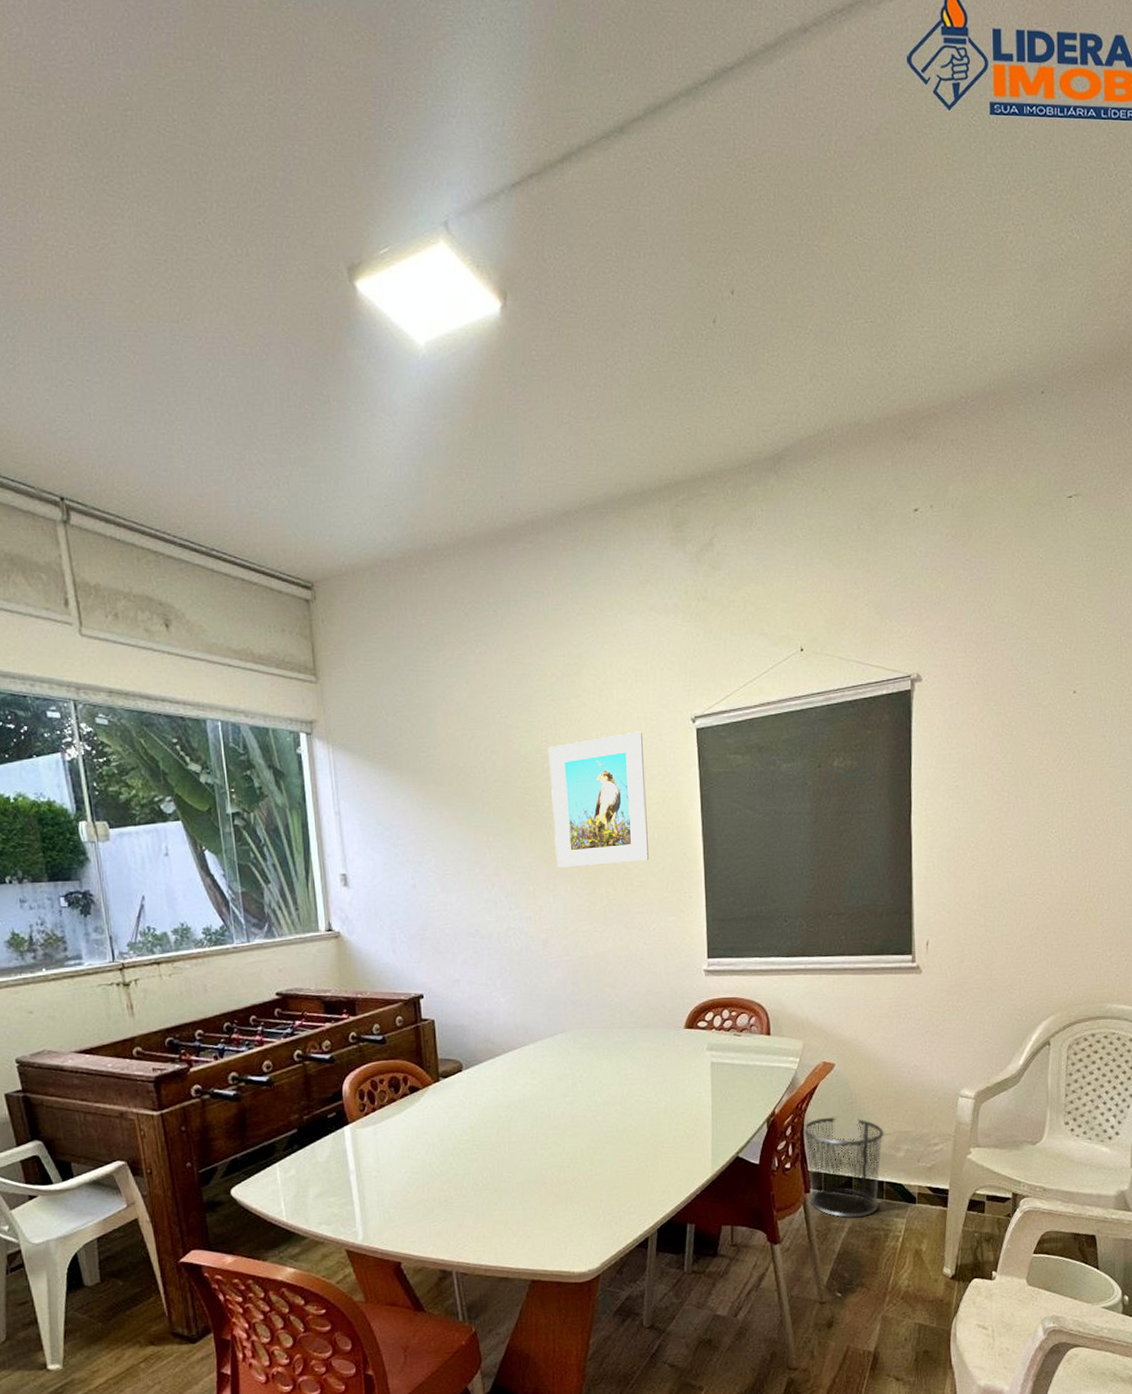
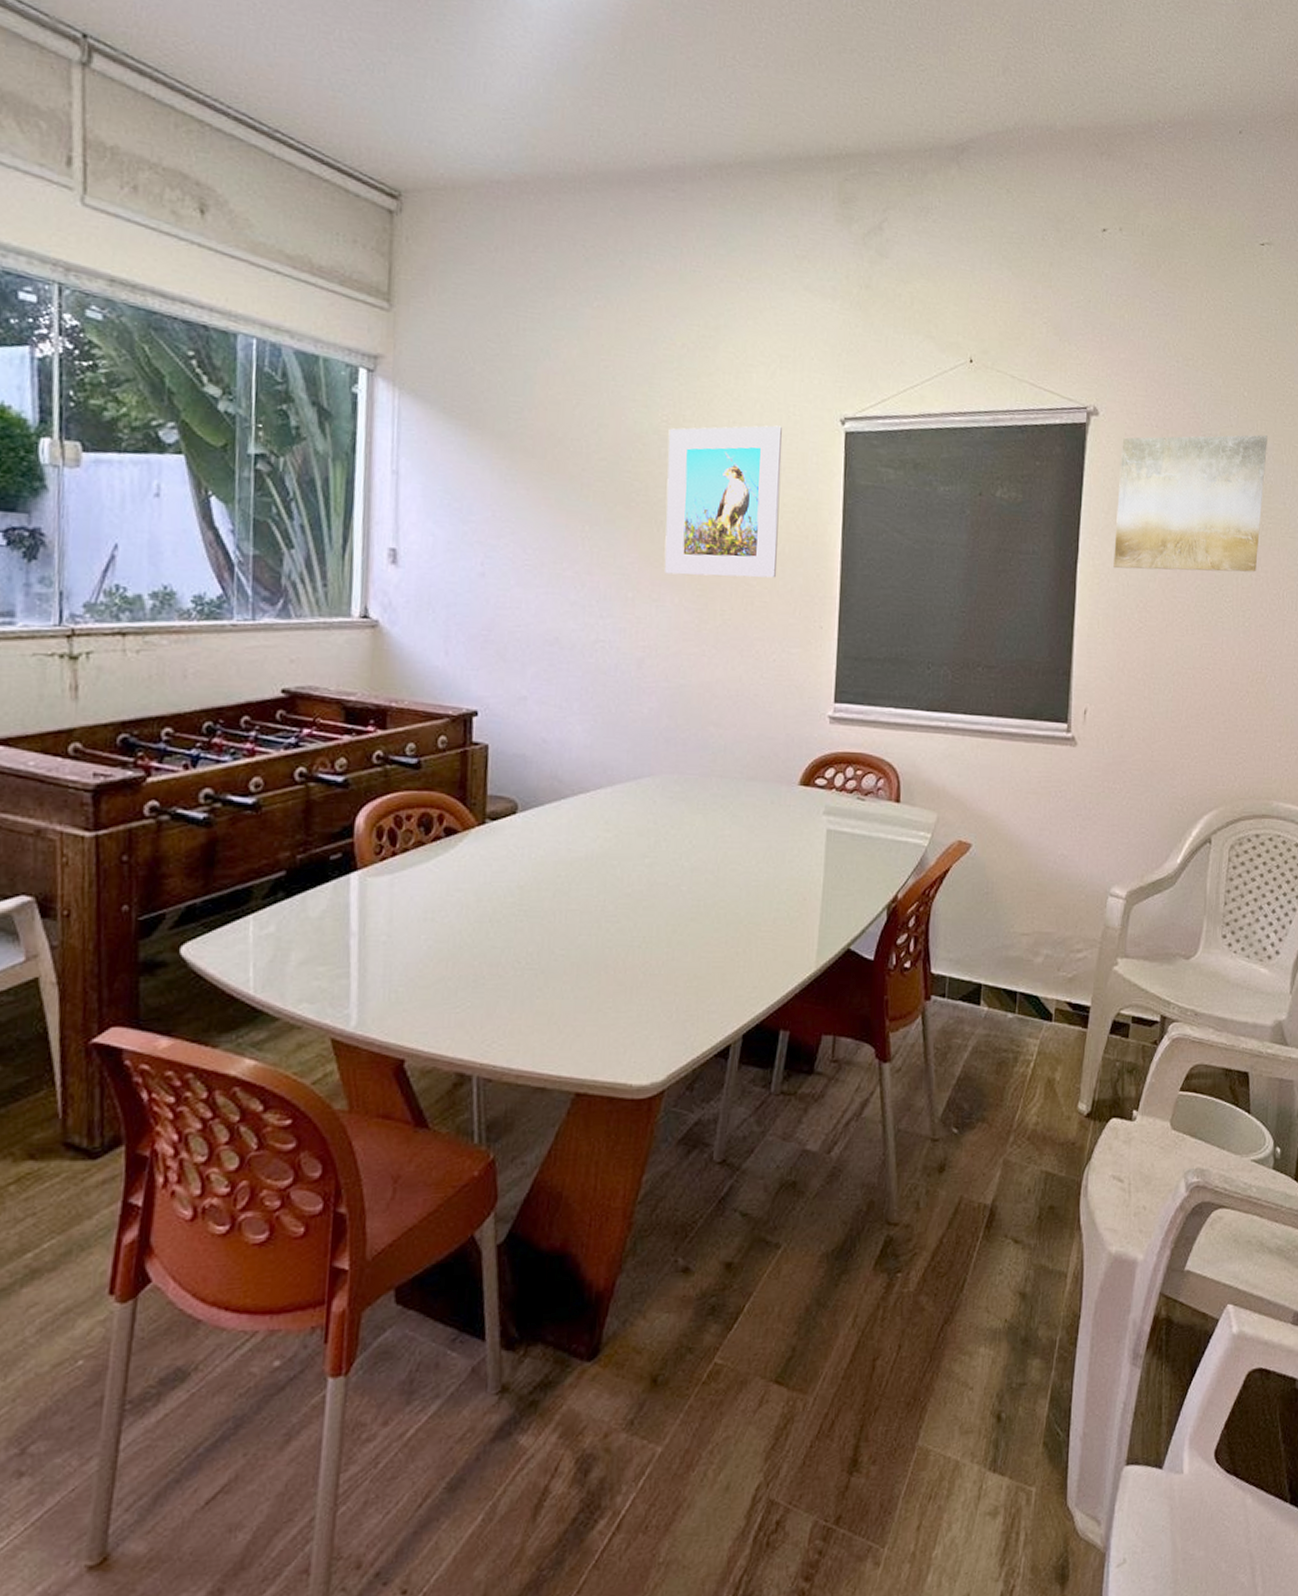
waste bin: present [803,1116,884,1218] -> none [928,908,1022,1035]
wall art: none [944,676,1085,816] -> present [1113,435,1268,572]

